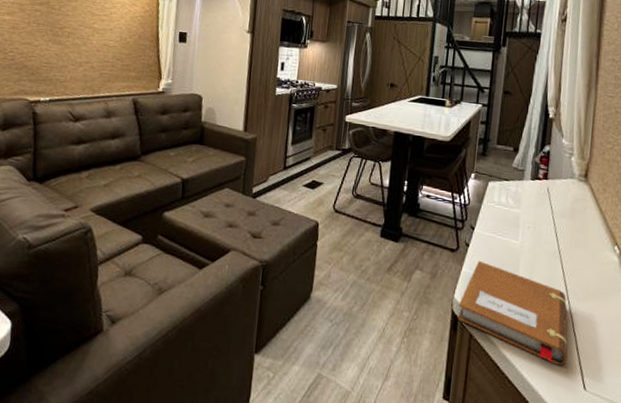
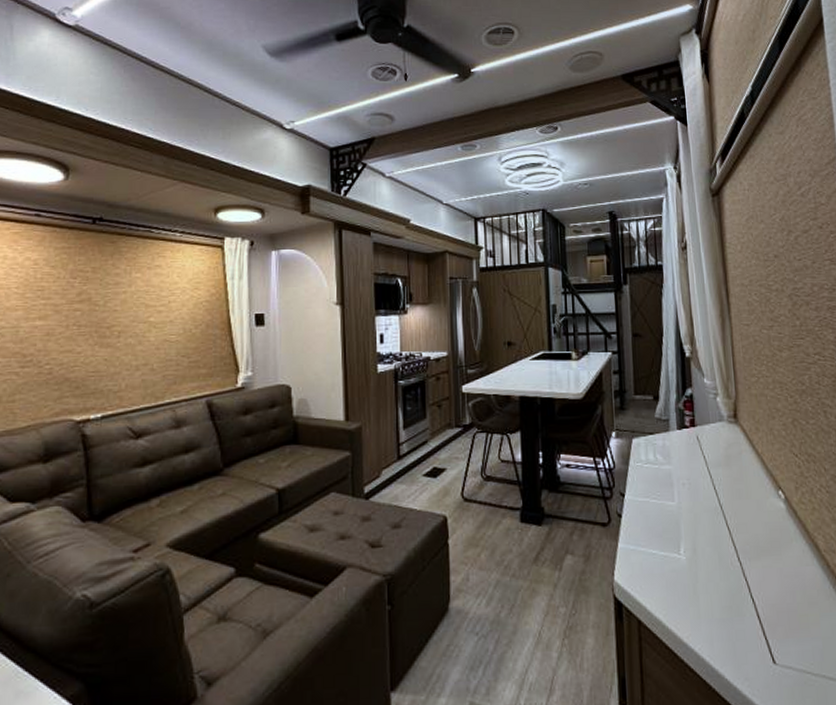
notebook: present [457,260,568,367] -> none [620,531,750,641]

